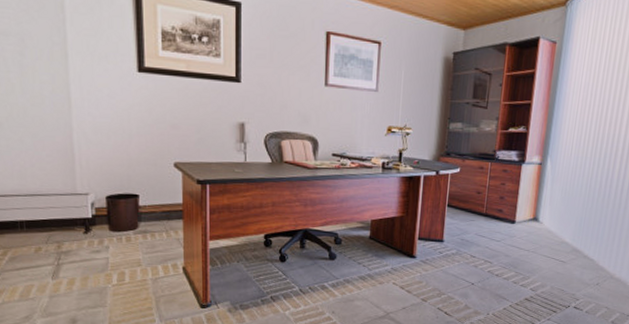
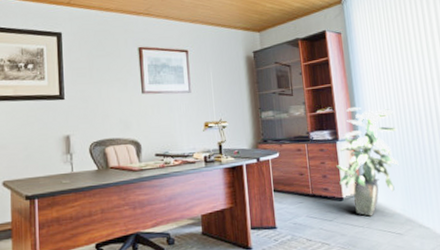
indoor plant: none [515,129,591,242] -> present [336,106,399,217]

